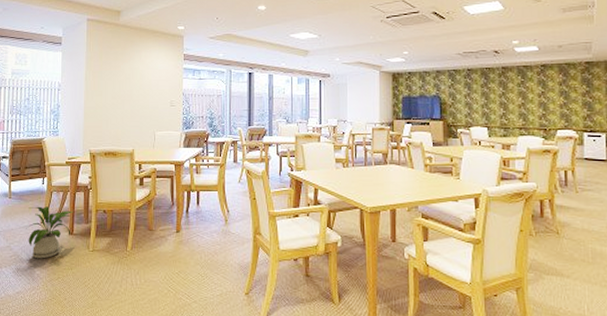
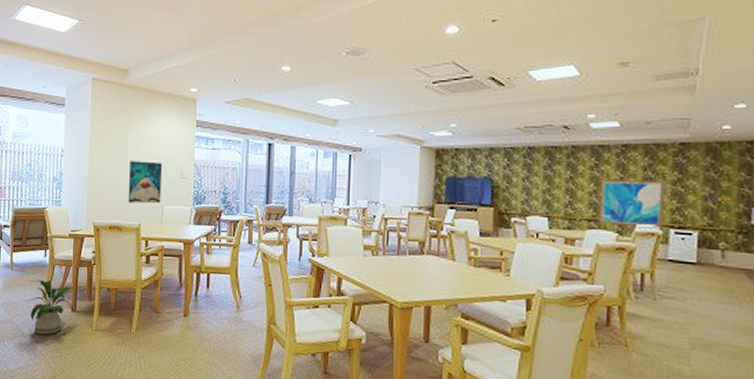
wall art: none [122,92,154,131] -> present [128,161,163,204]
wall art: none [527,94,578,133] -> present [598,180,665,229]

